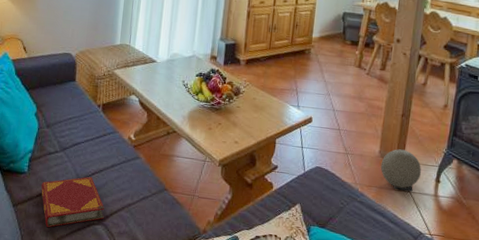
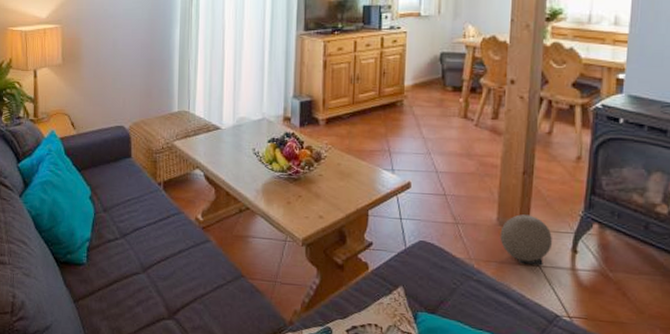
hardback book: present [40,176,105,228] -> none [102,265,175,325]

